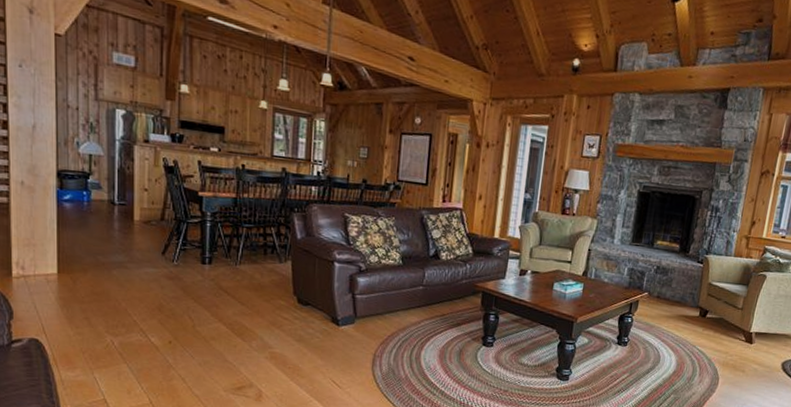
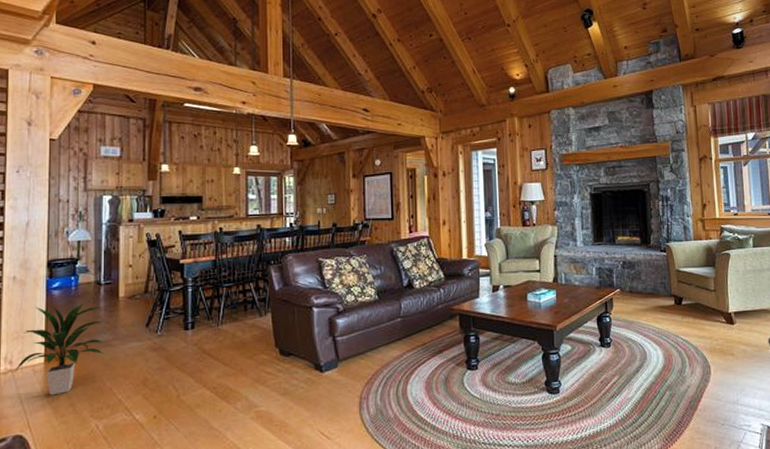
indoor plant: none [27,216,119,307] -> present [14,304,105,396]

